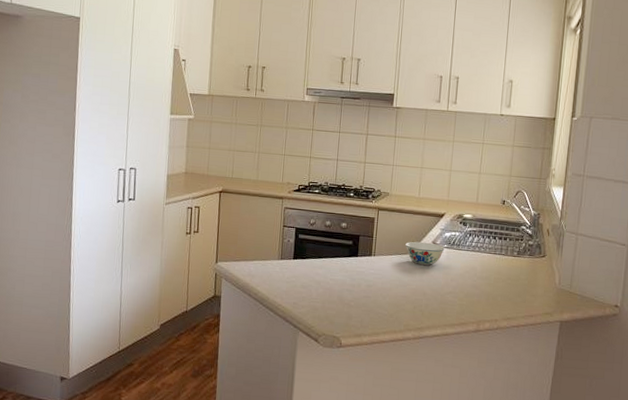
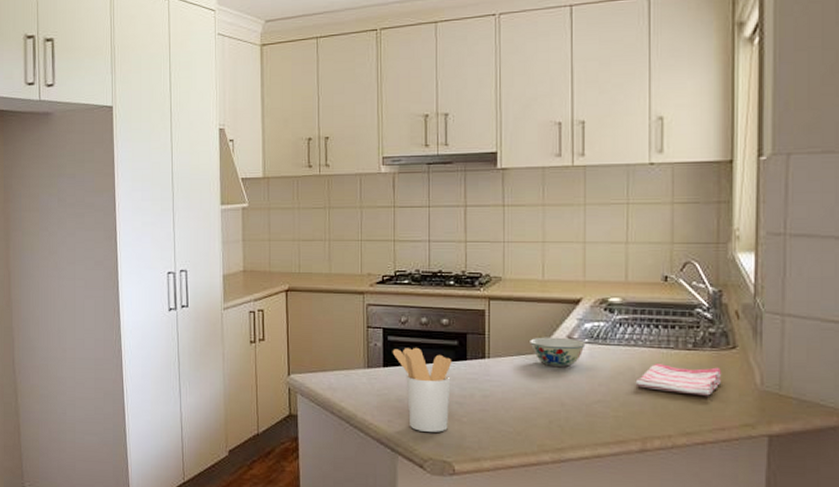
utensil holder: none [301,244,347,313] -> present [392,347,452,432]
dish towel: none [476,266,535,292] -> present [635,364,722,397]

